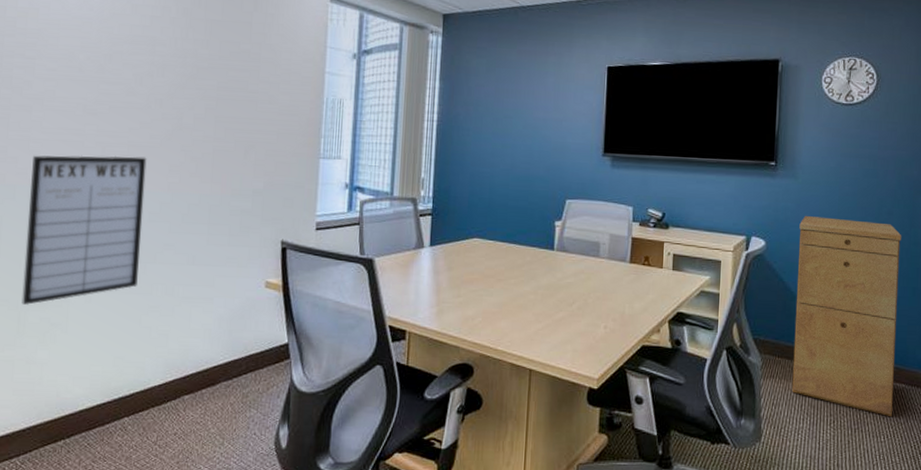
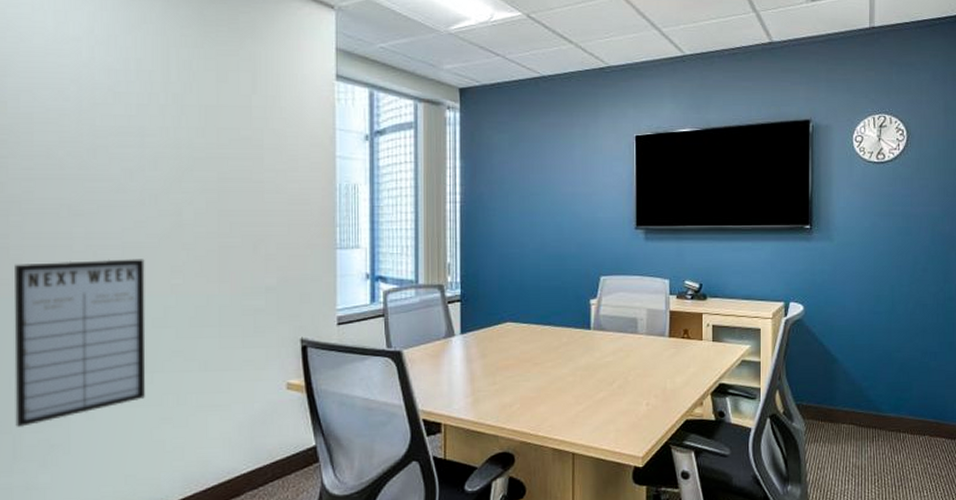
filing cabinet: present [792,215,902,416] -> none [836,277,937,471]

